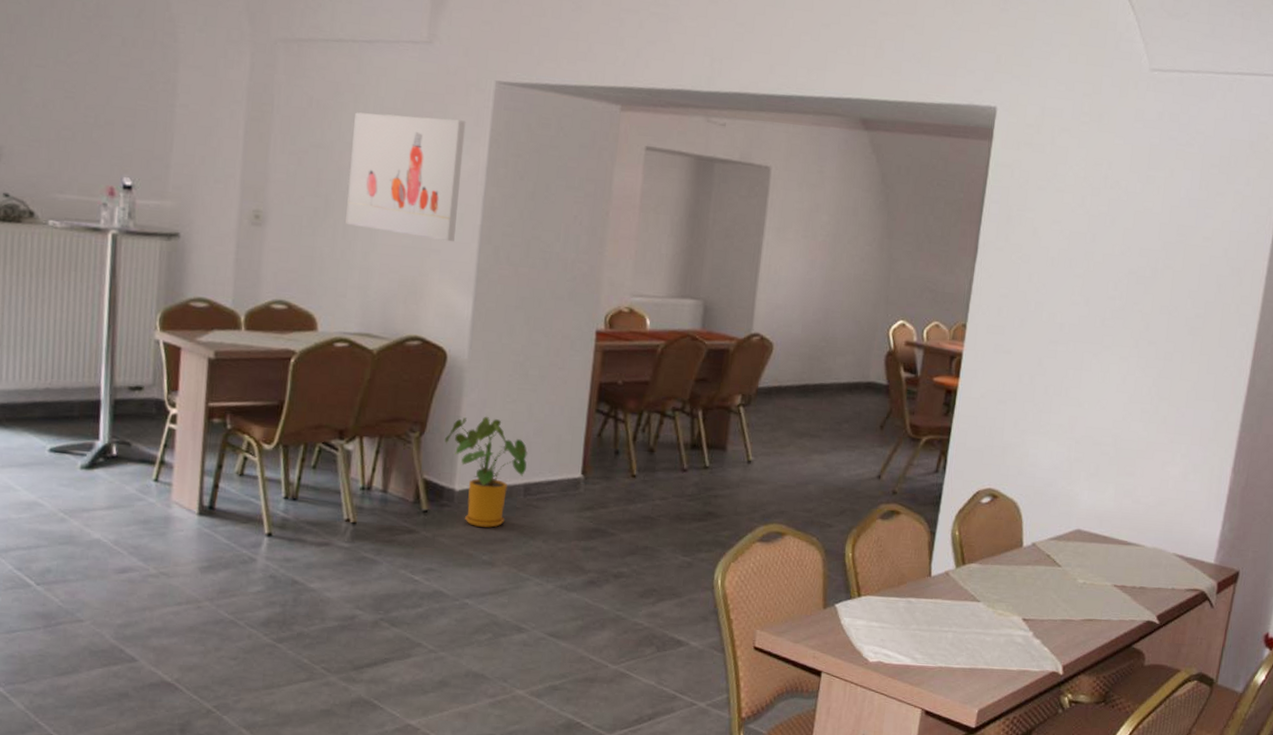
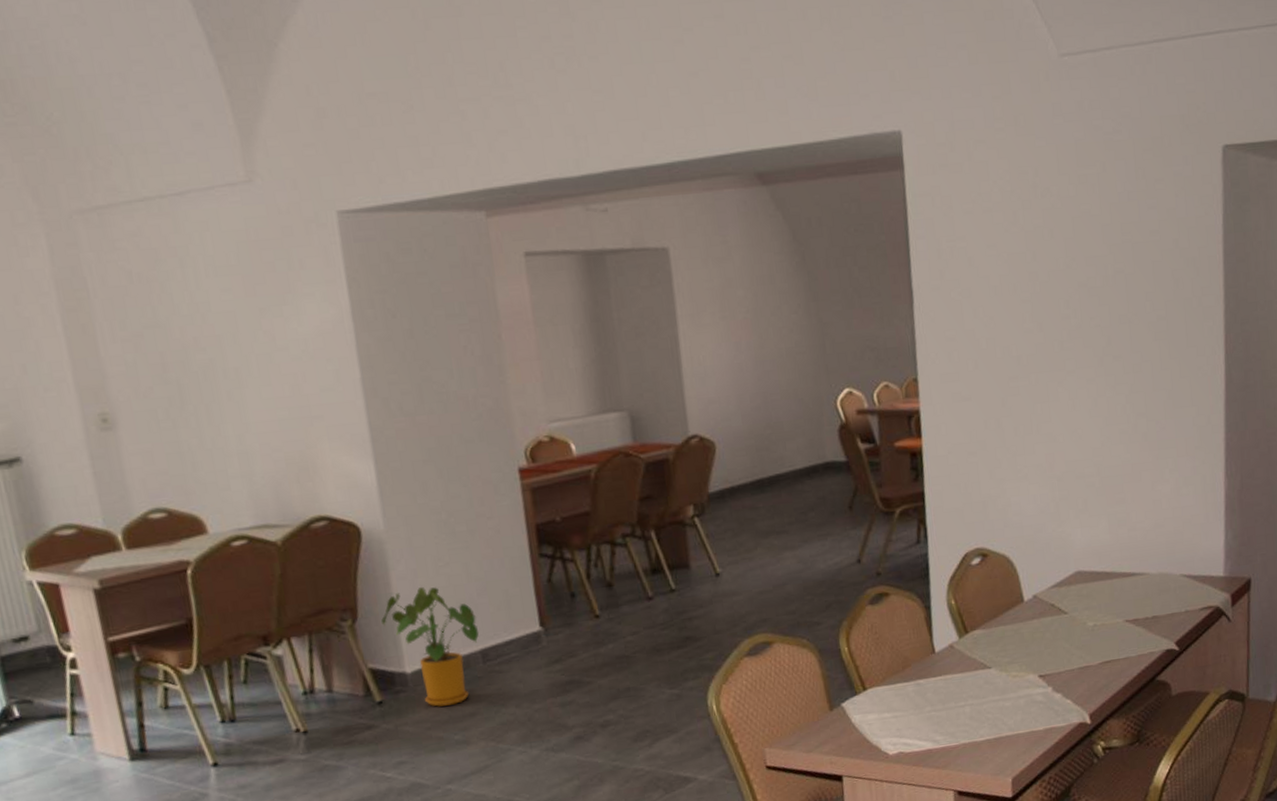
wall art: present [345,112,466,242] -> none [185,264,336,409]

